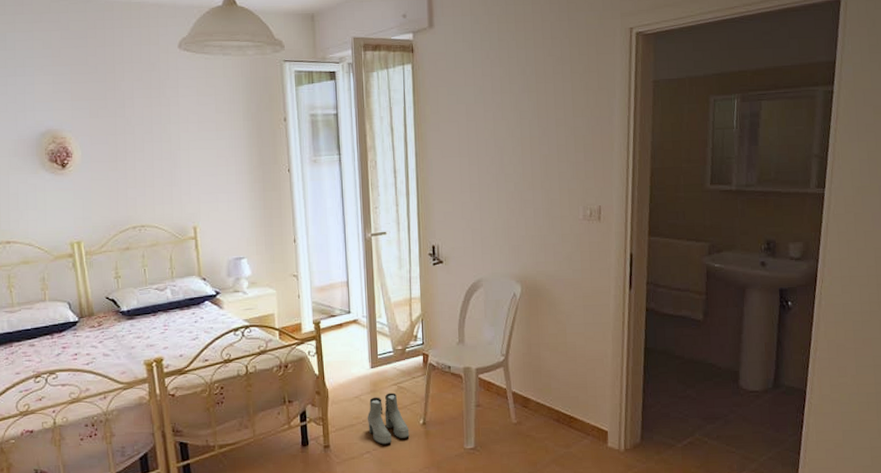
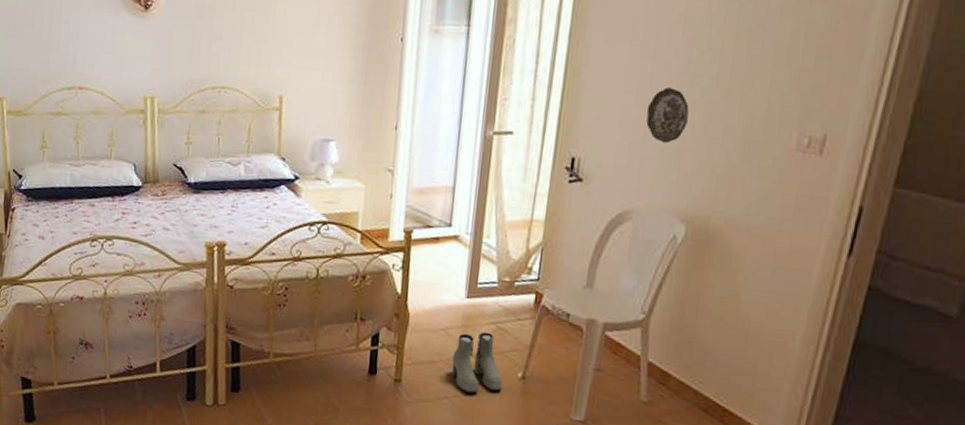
decorative plate: none [479,185,509,226] -> present [646,87,689,144]

